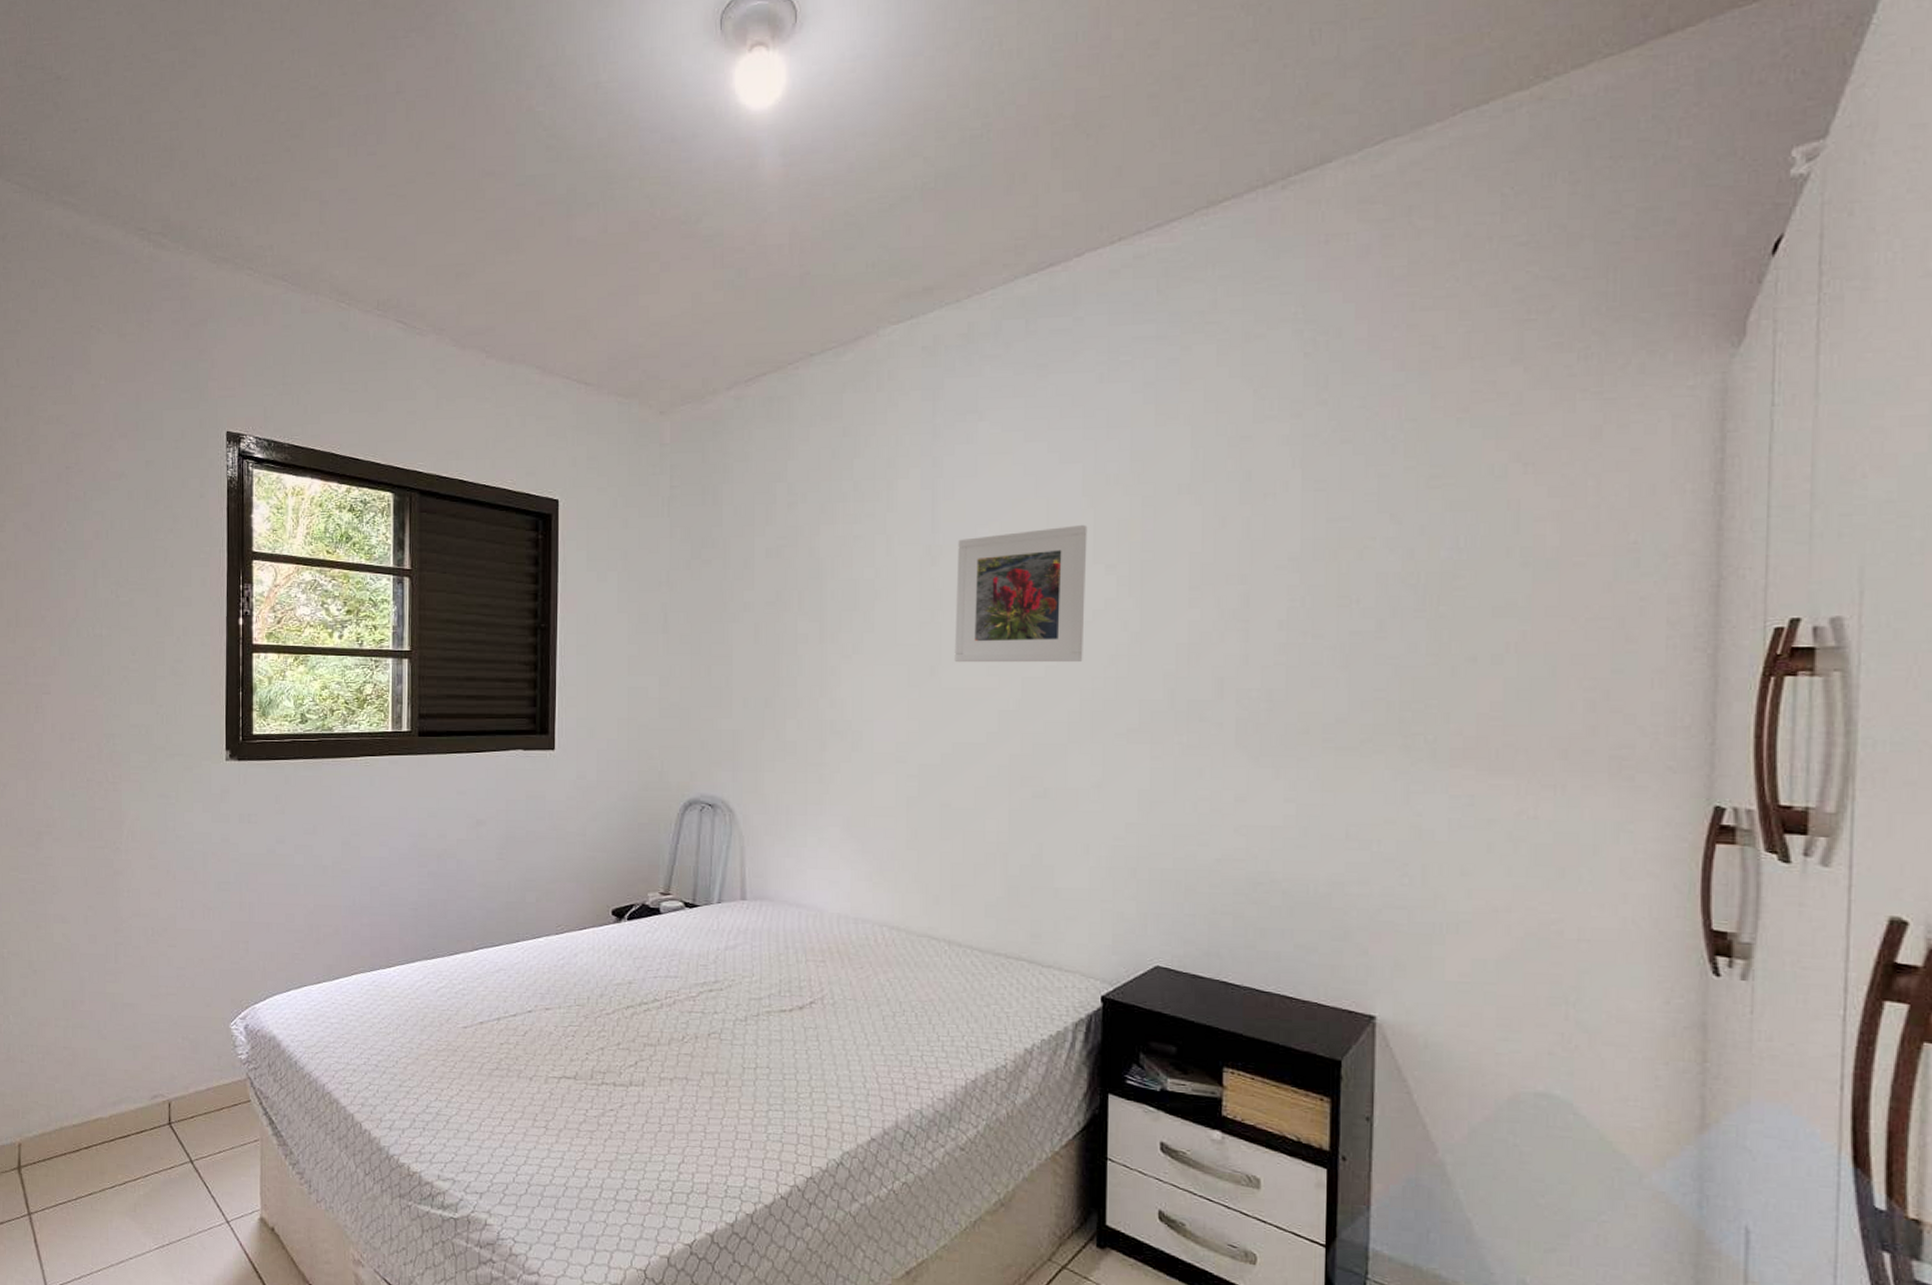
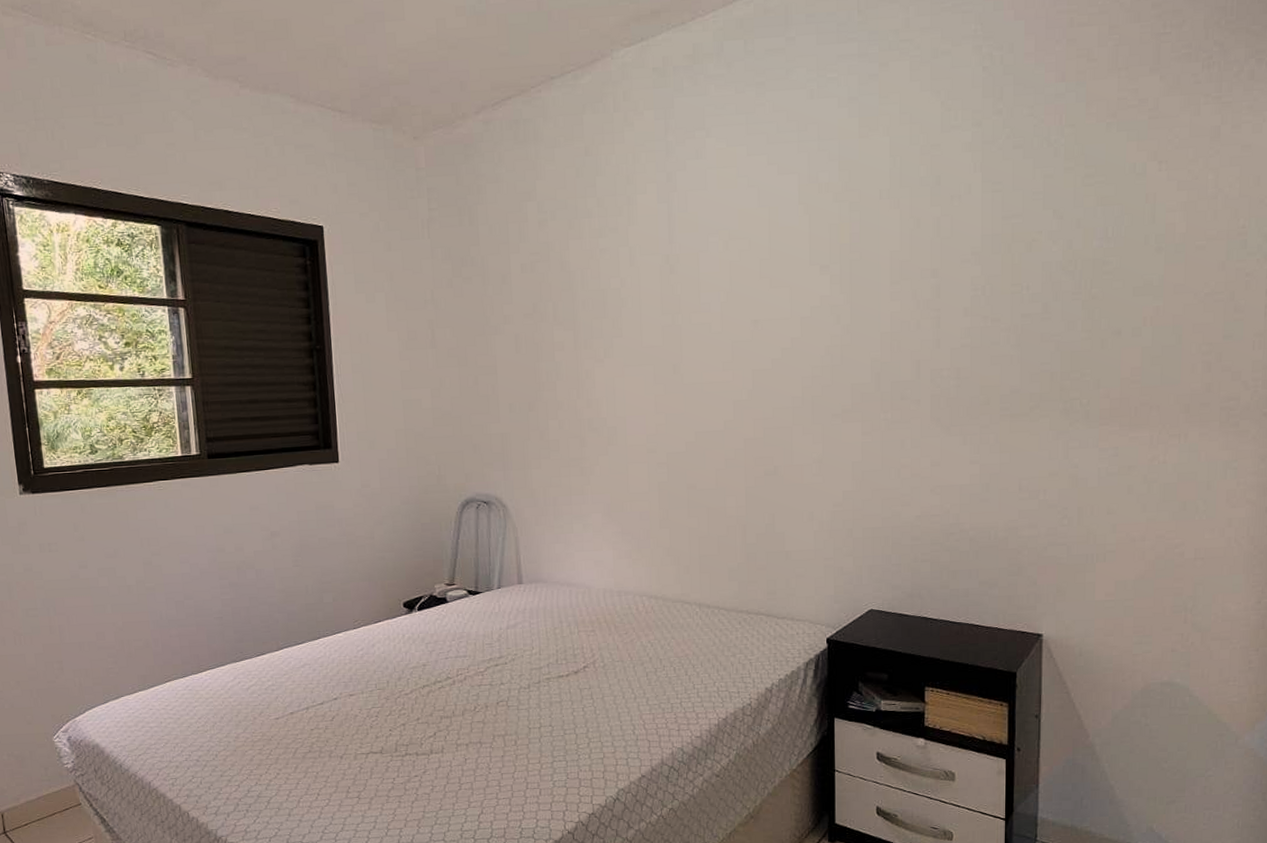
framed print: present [954,525,1088,663] -> none [692,231,804,361]

